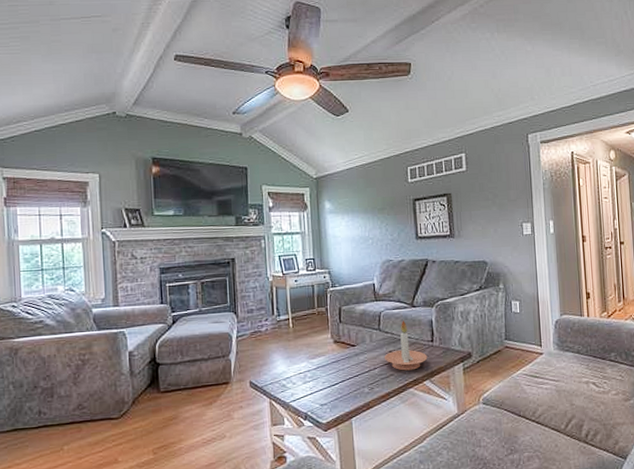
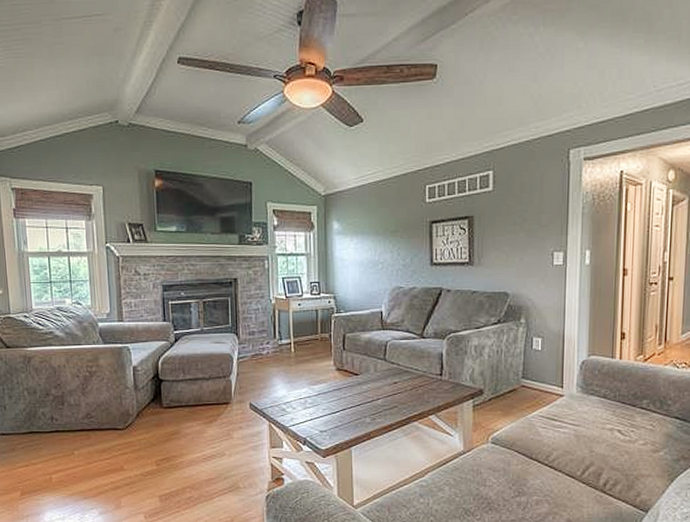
candle holder: present [384,320,428,371] -> none [388,351,435,403]

